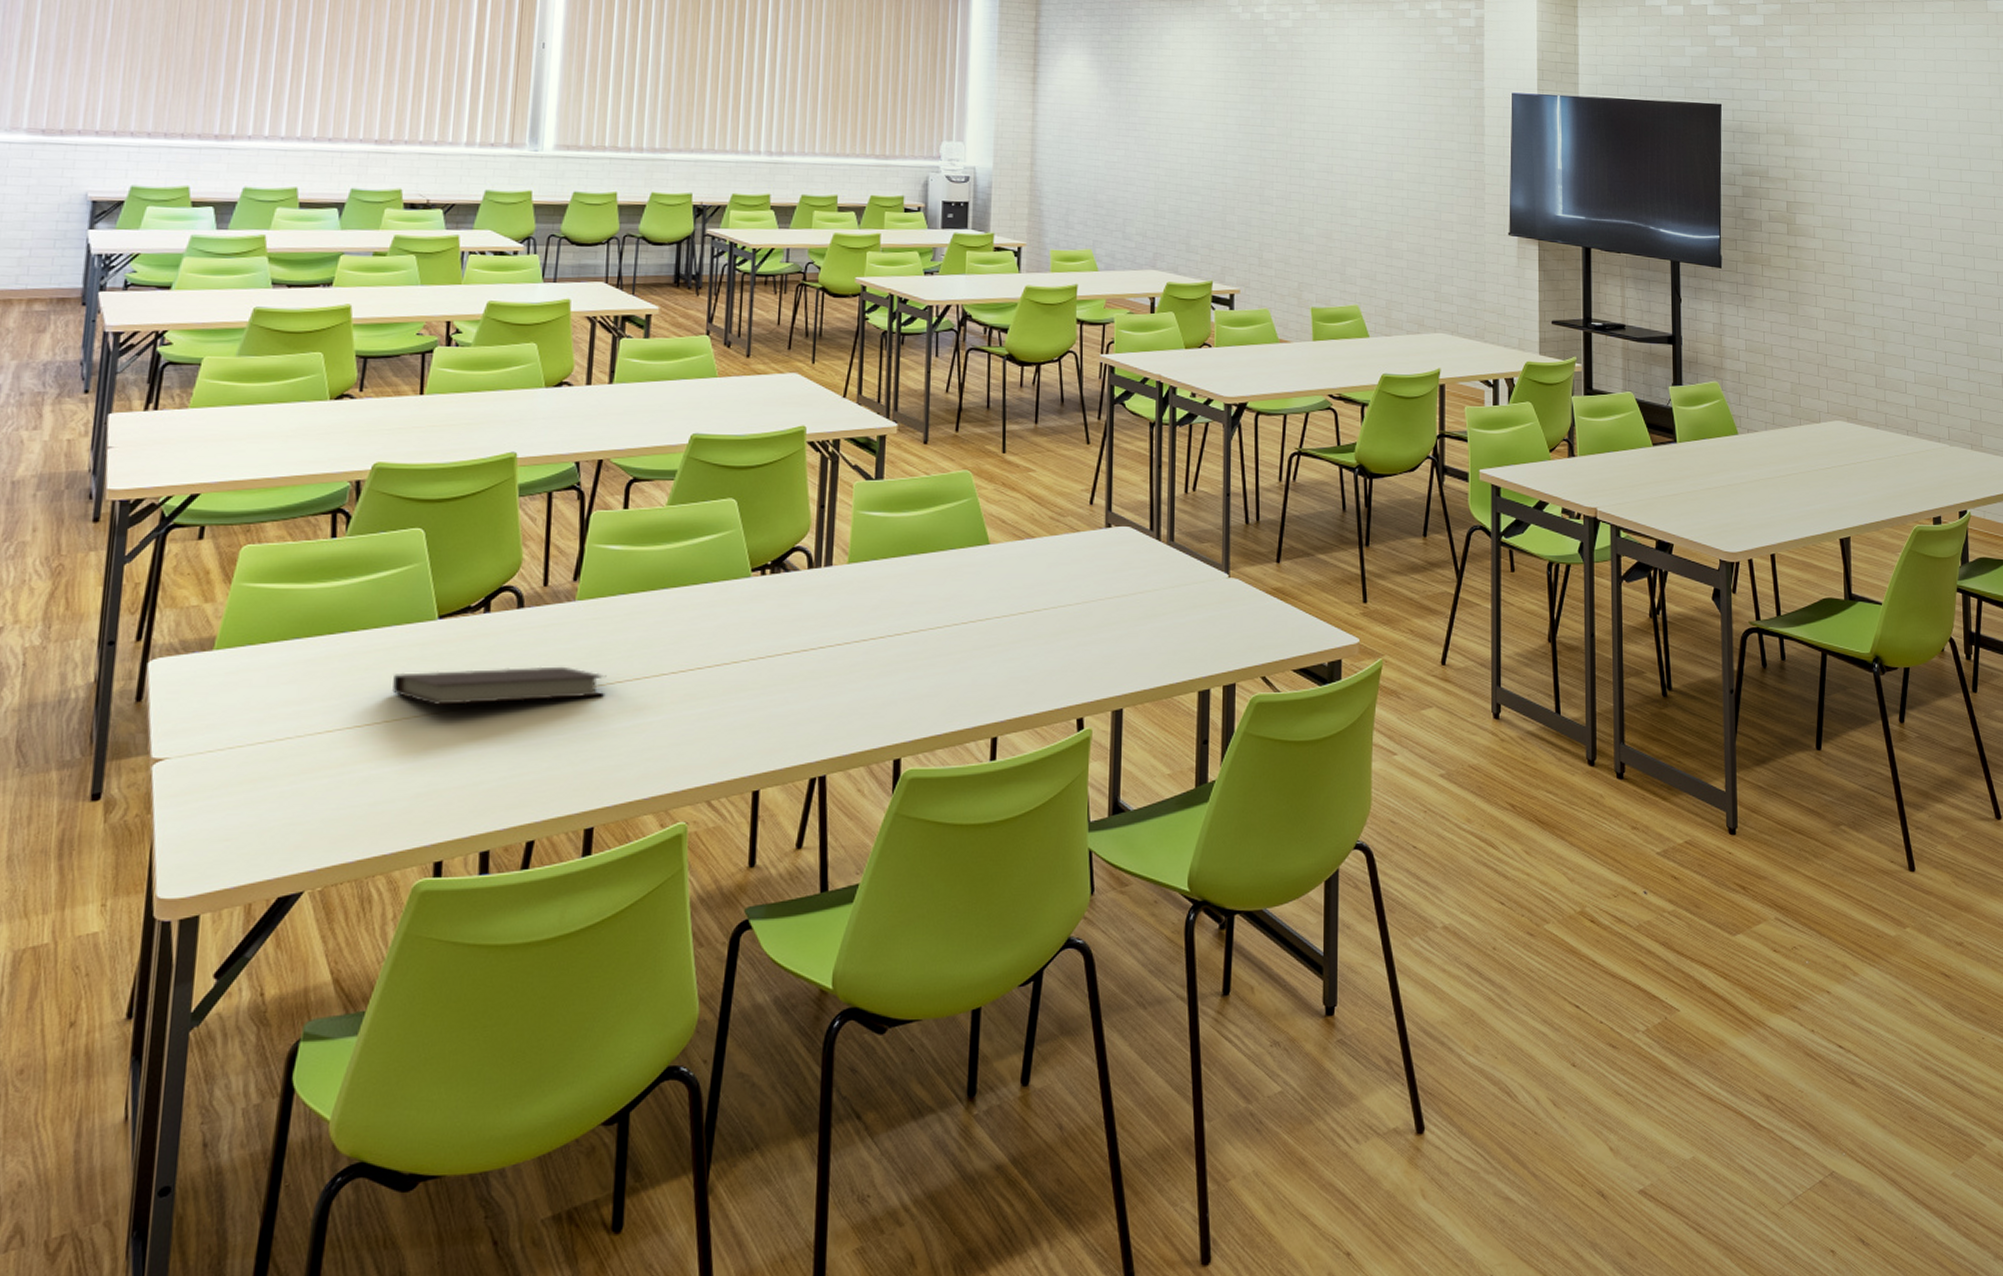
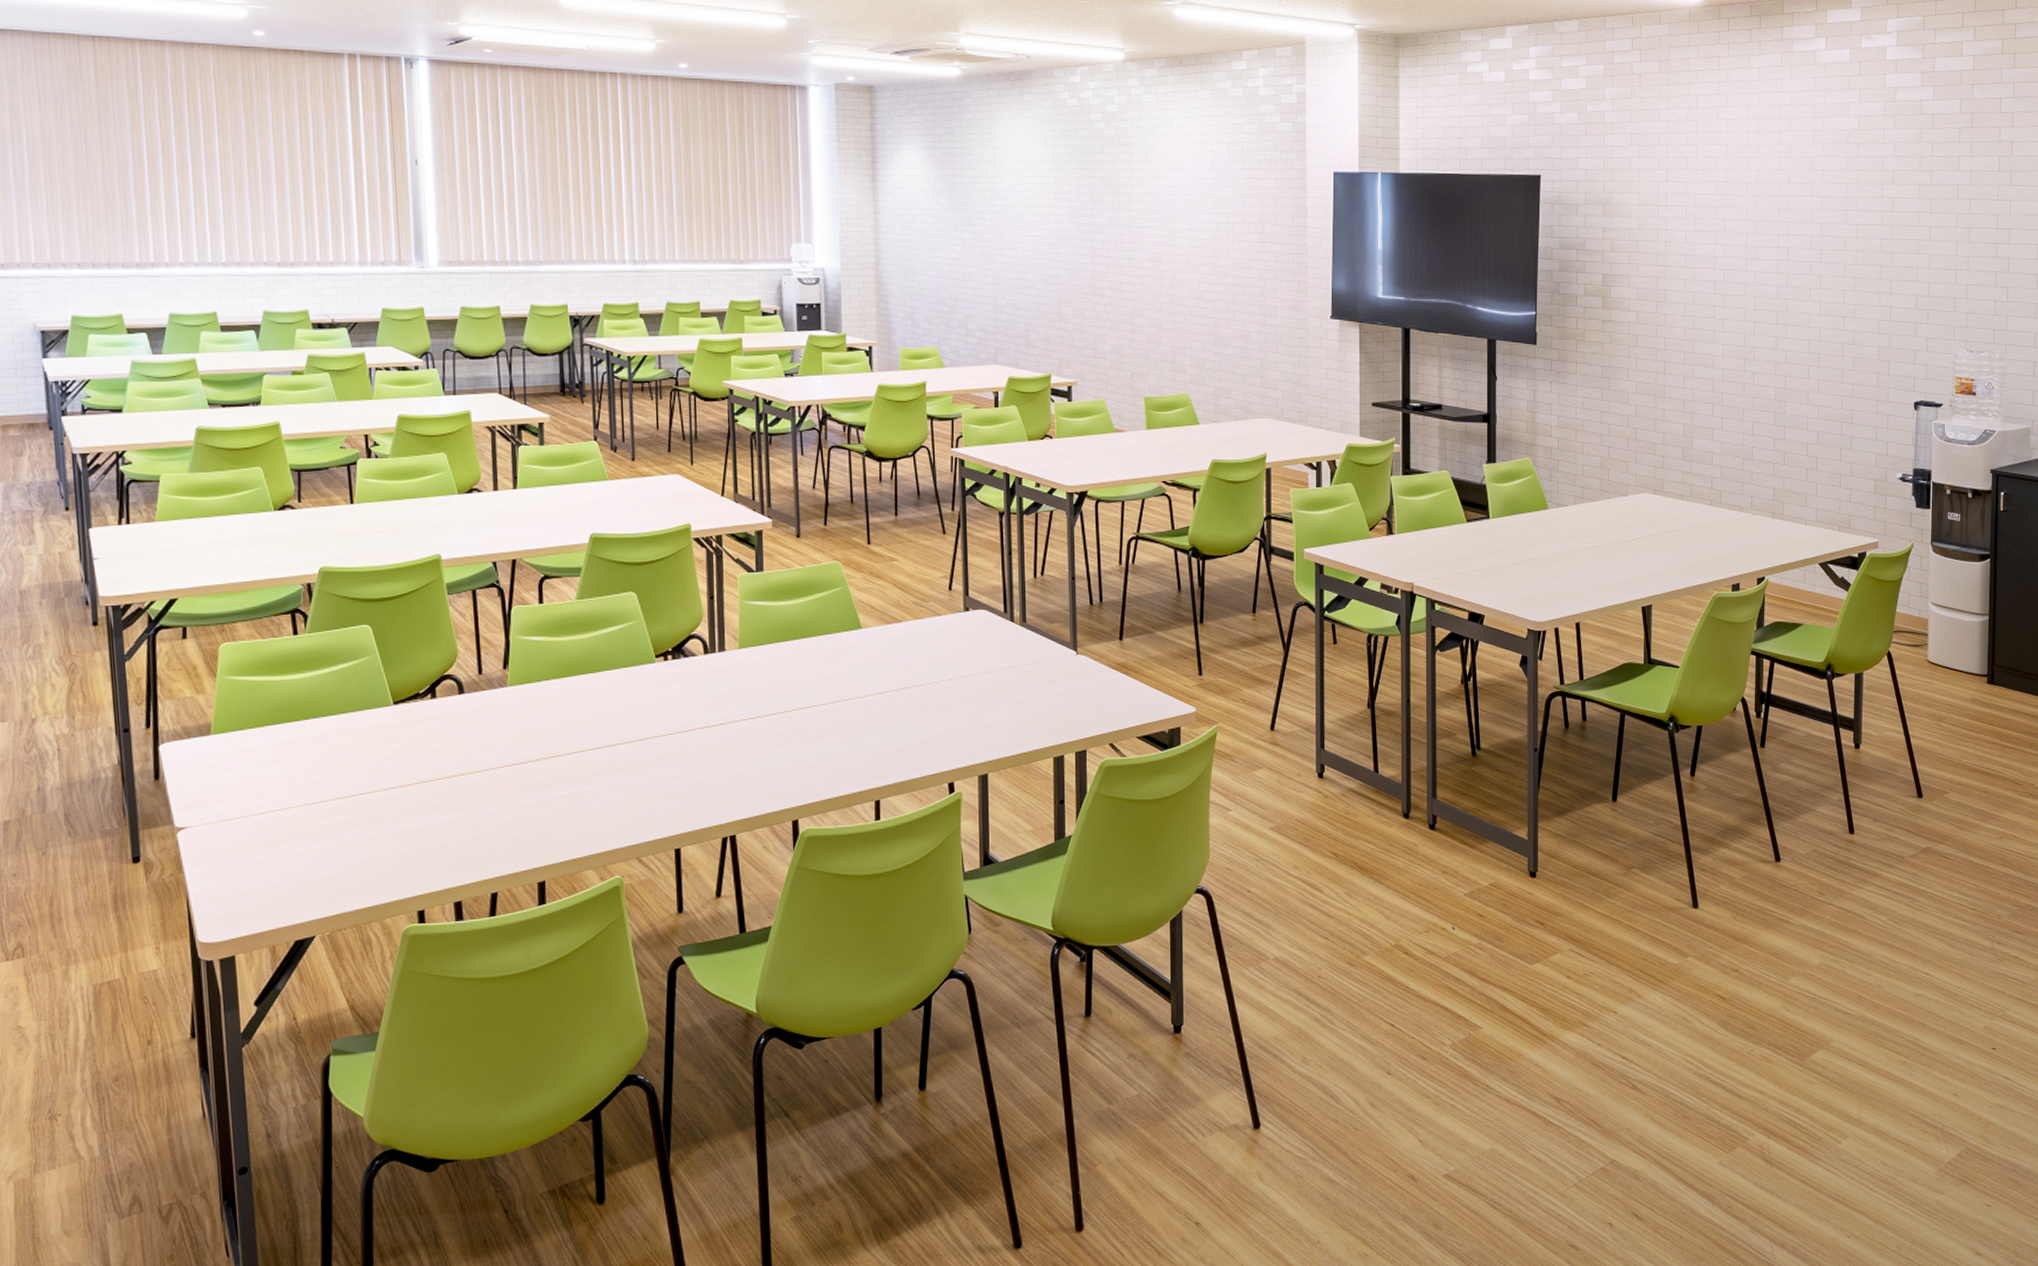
notebook: present [392,666,607,707] -> none [363,744,542,780]

